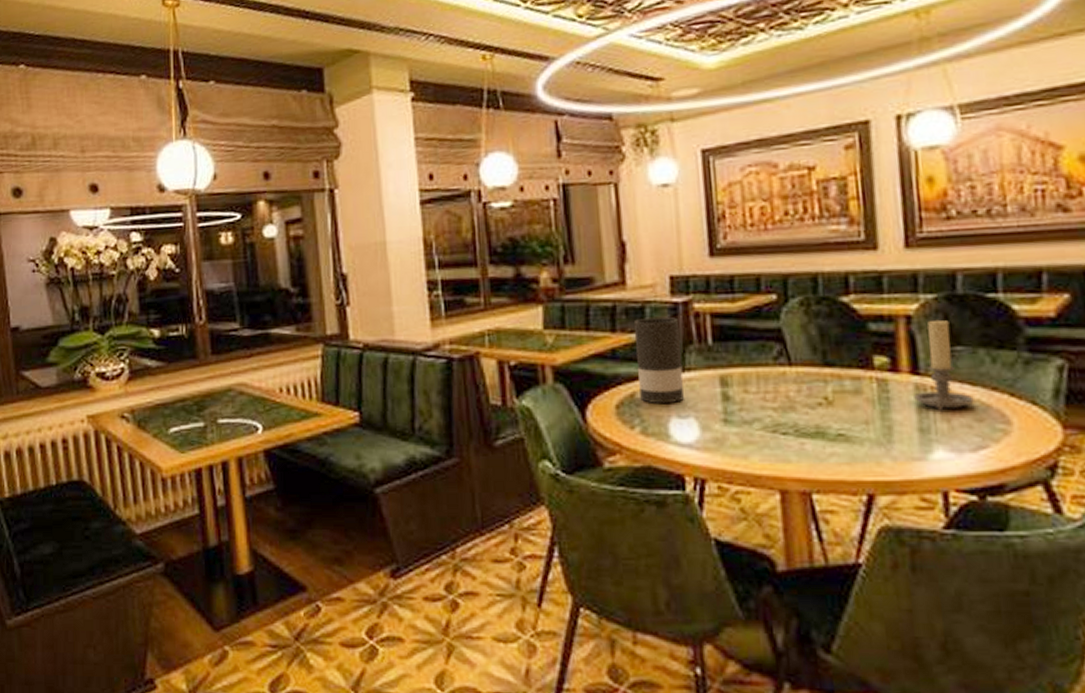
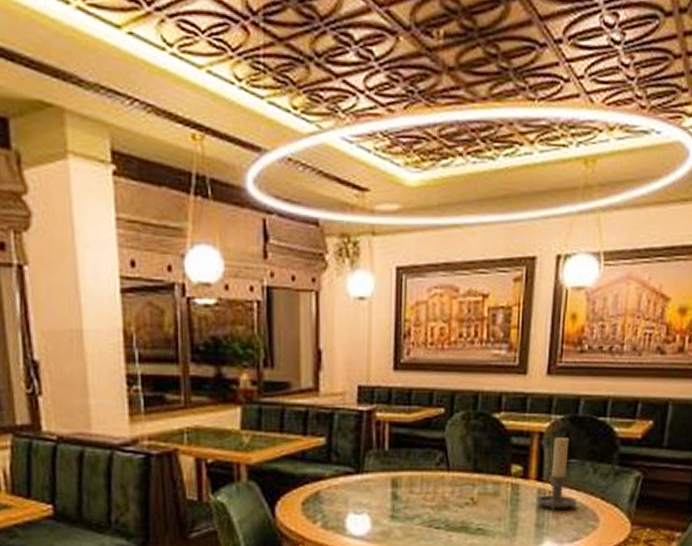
vase: present [635,317,684,405] -> none [324,424,363,502]

